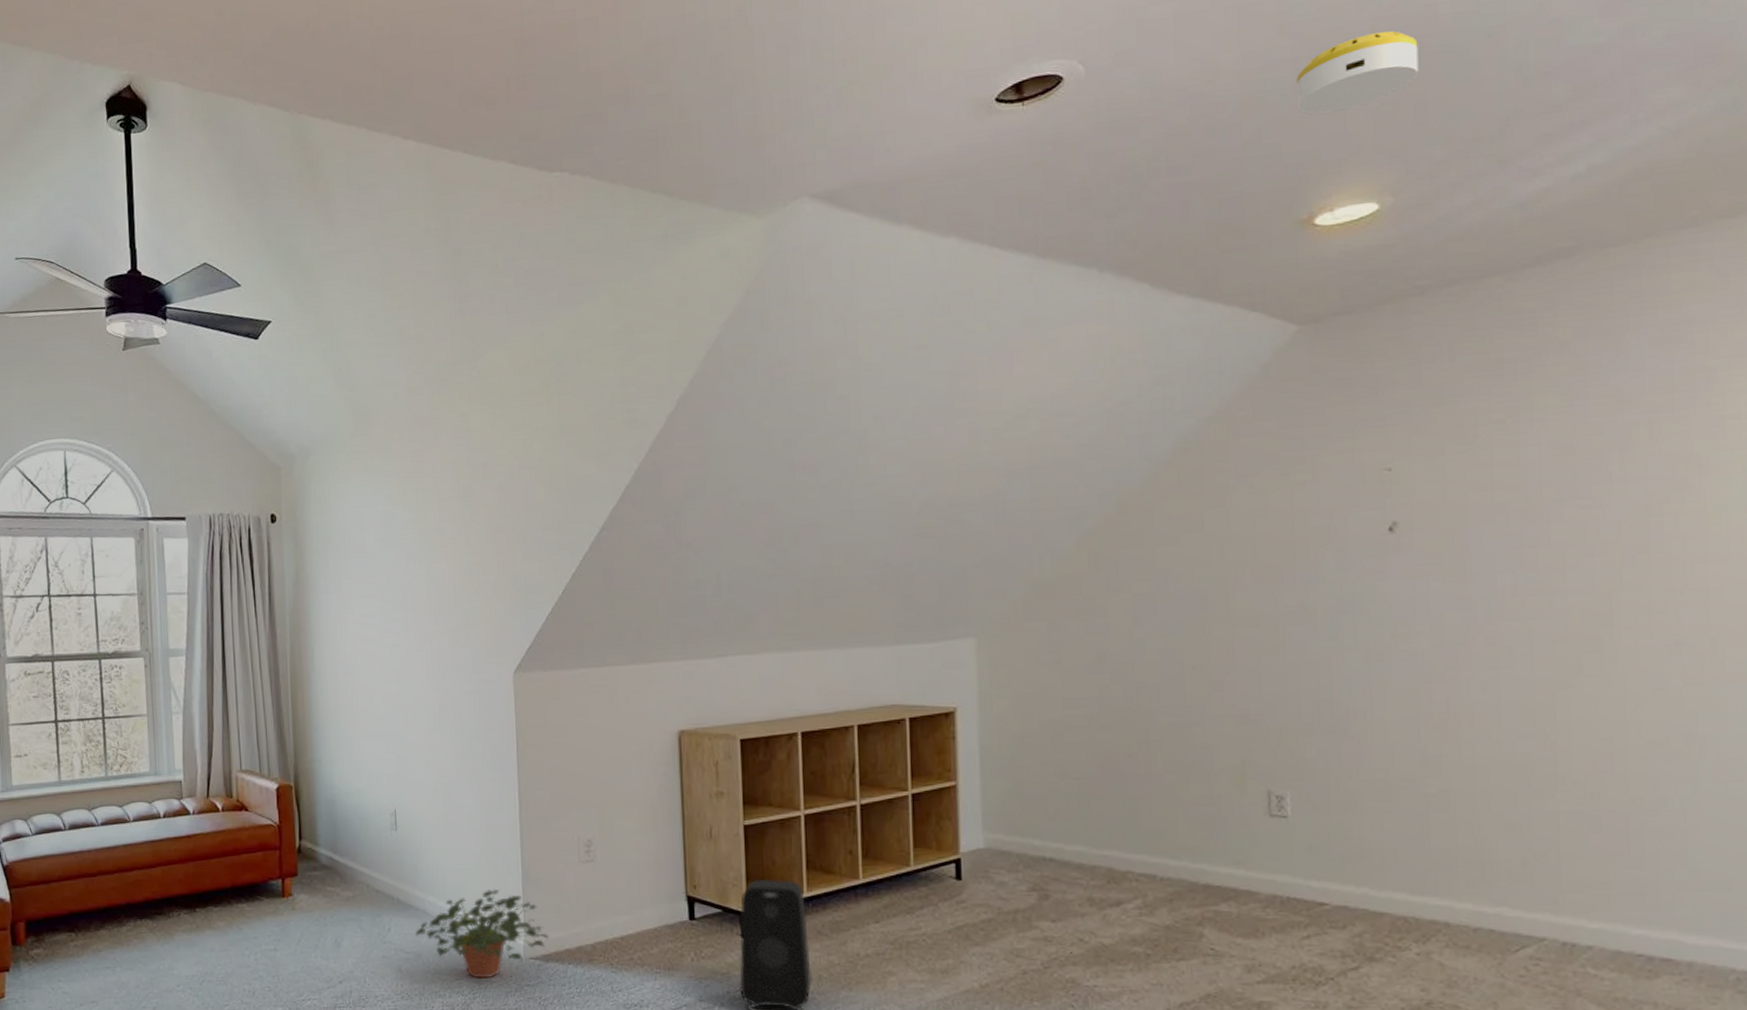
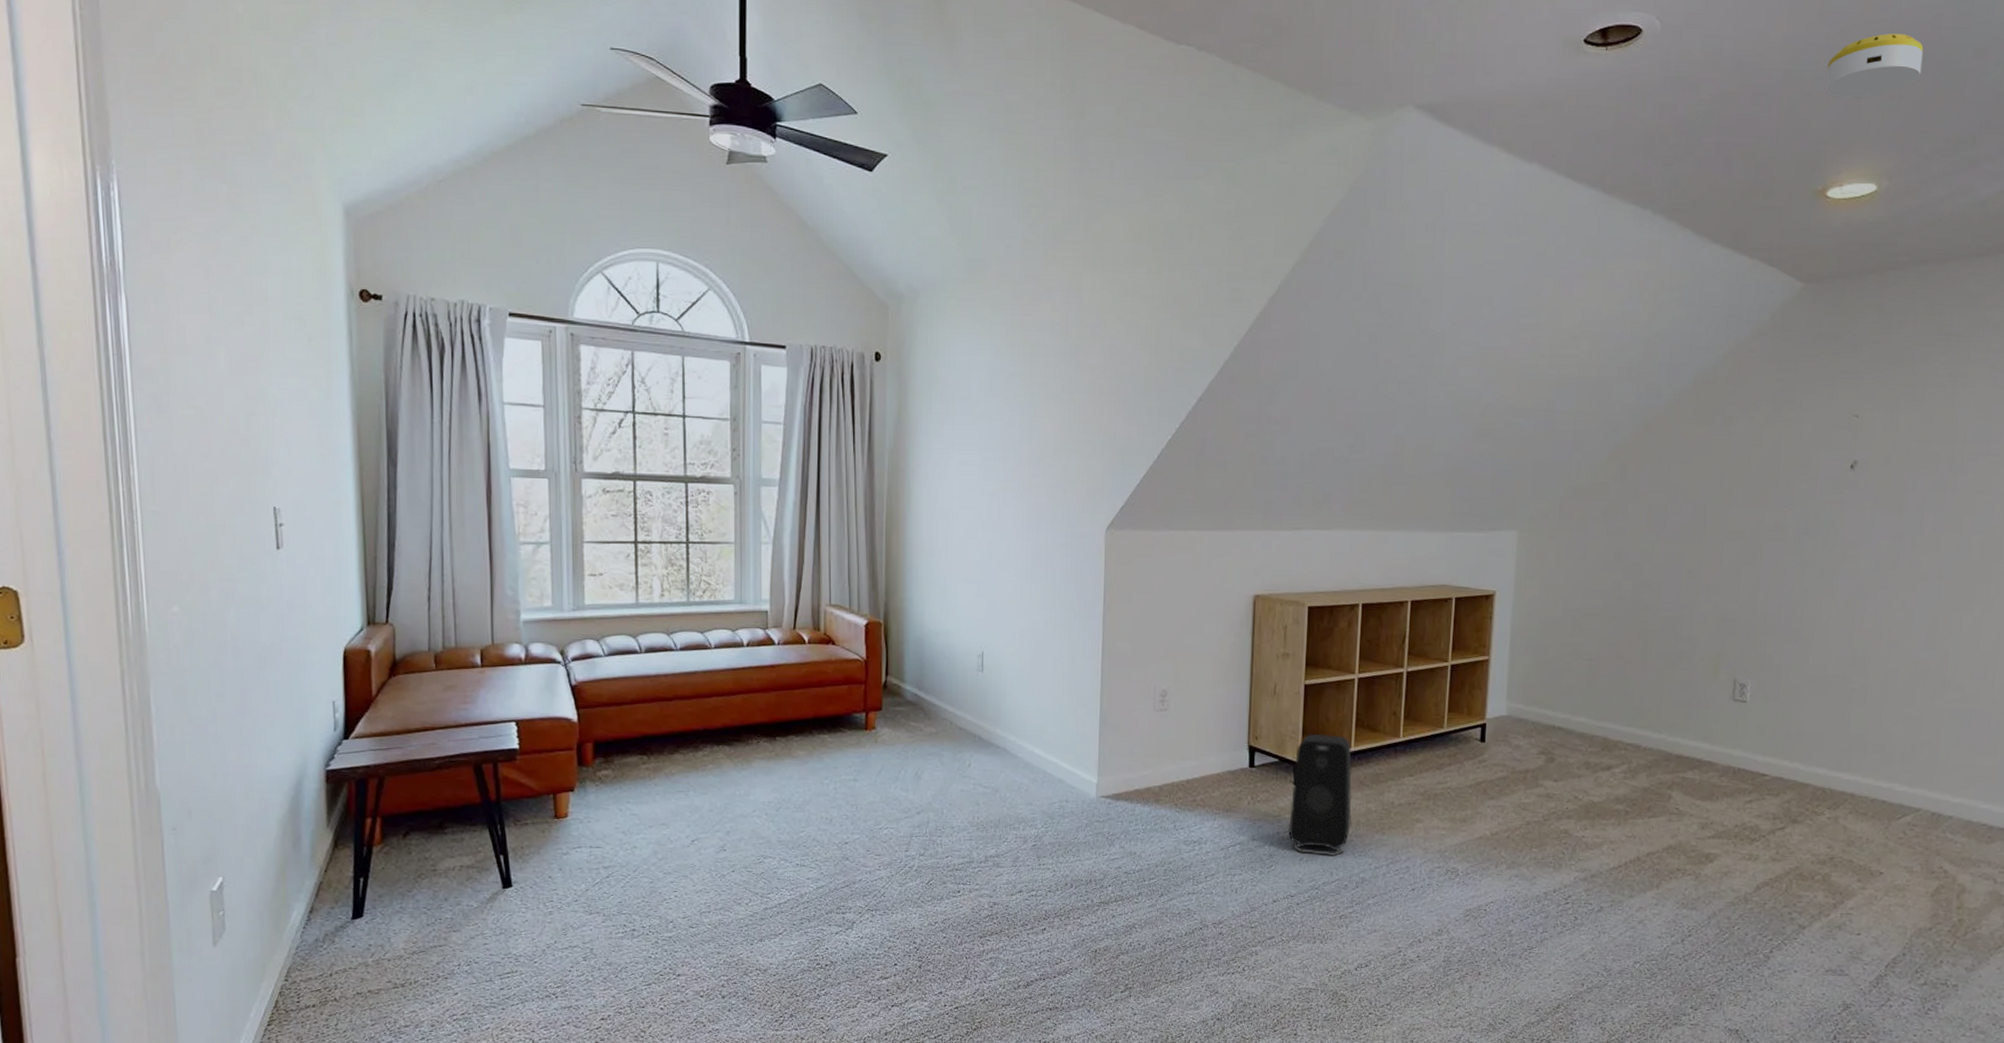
potted plant: present [416,890,549,979] -> none [995,732,1121,814]

